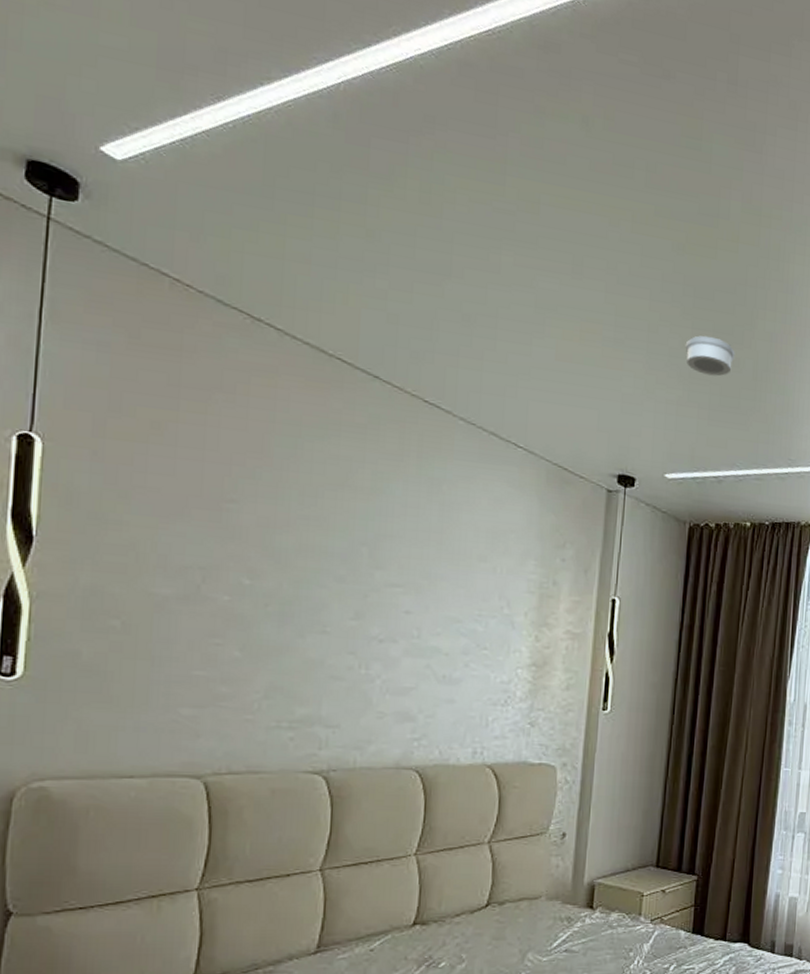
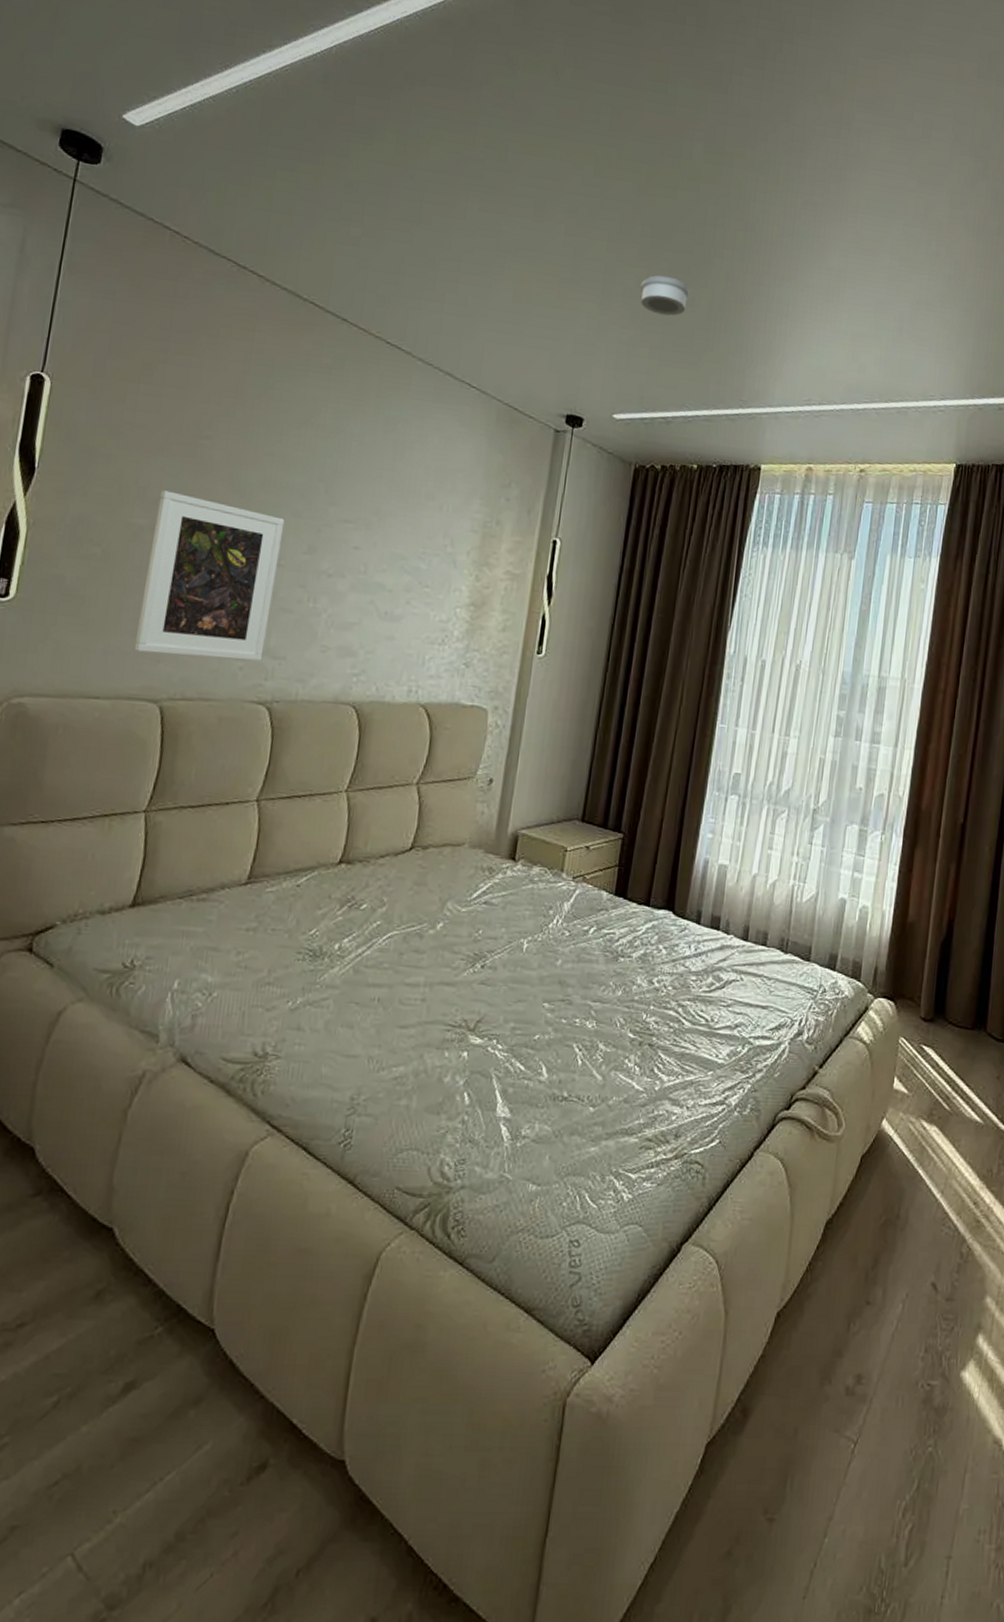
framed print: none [169,557,328,731] -> present [134,490,285,662]

